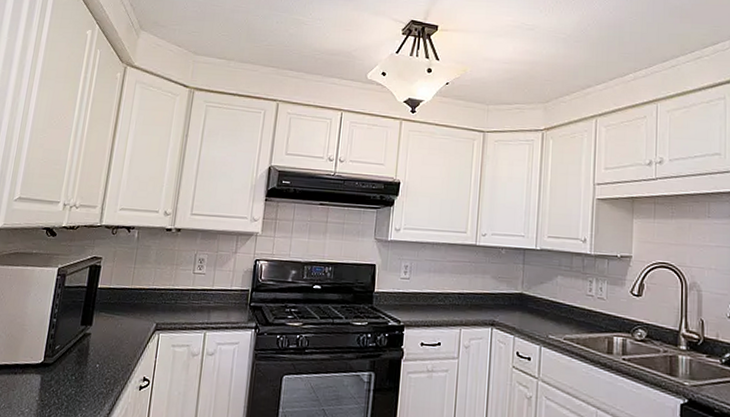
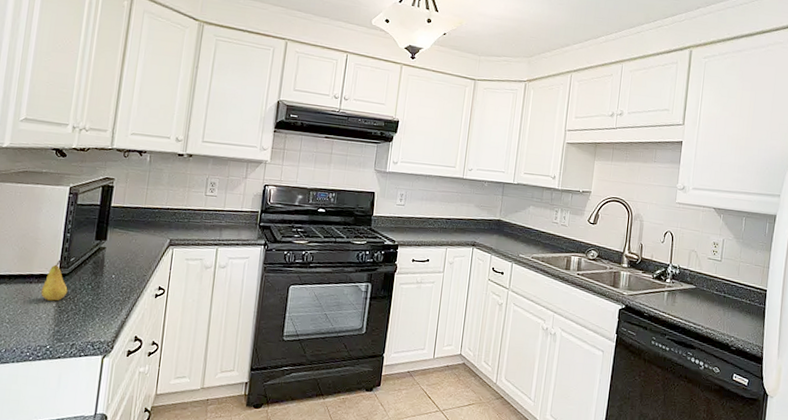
fruit: none [24,347,52,394] -> present [40,259,68,301]

